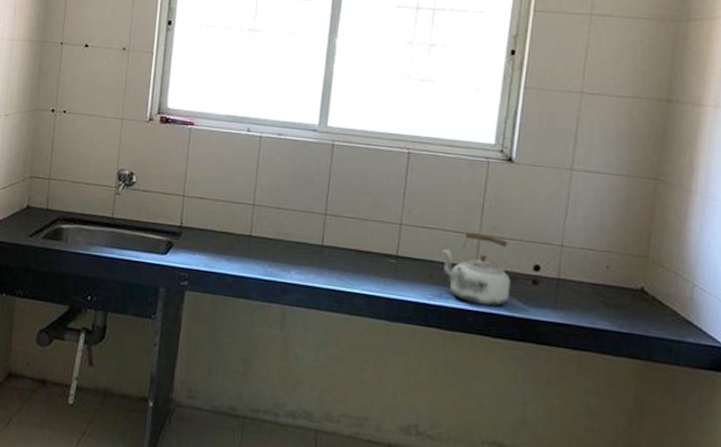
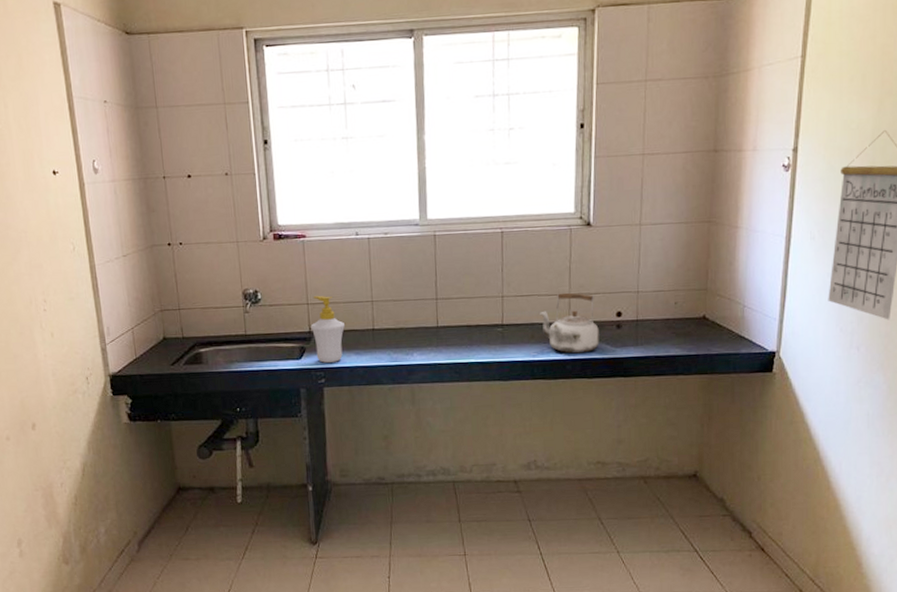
soap bottle: none [182,188,220,265] -> present [310,295,345,363]

